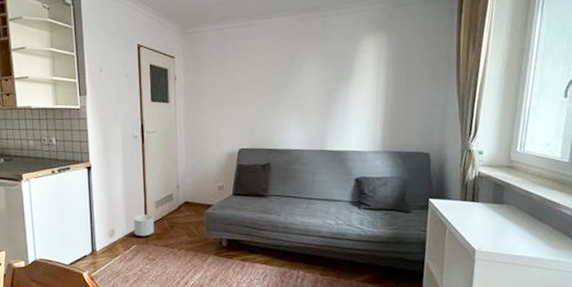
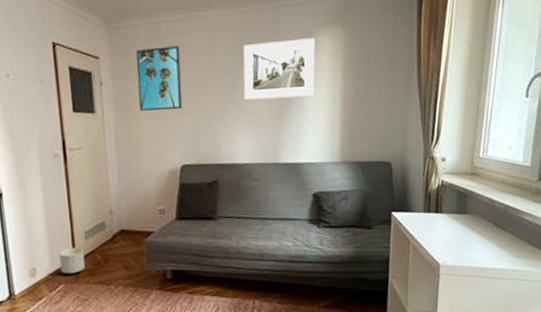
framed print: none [205,48,242,102] -> present [136,46,183,111]
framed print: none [295,42,361,95] -> present [243,38,316,101]

